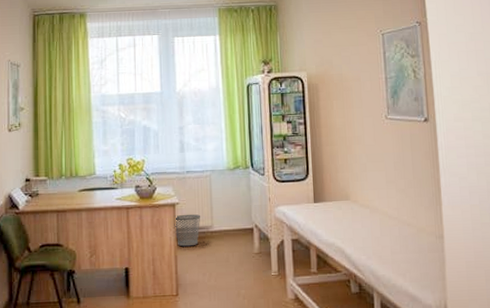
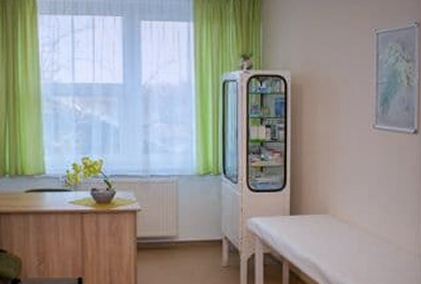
wastebasket: present [174,214,201,247] -> none [134,222,165,257]

